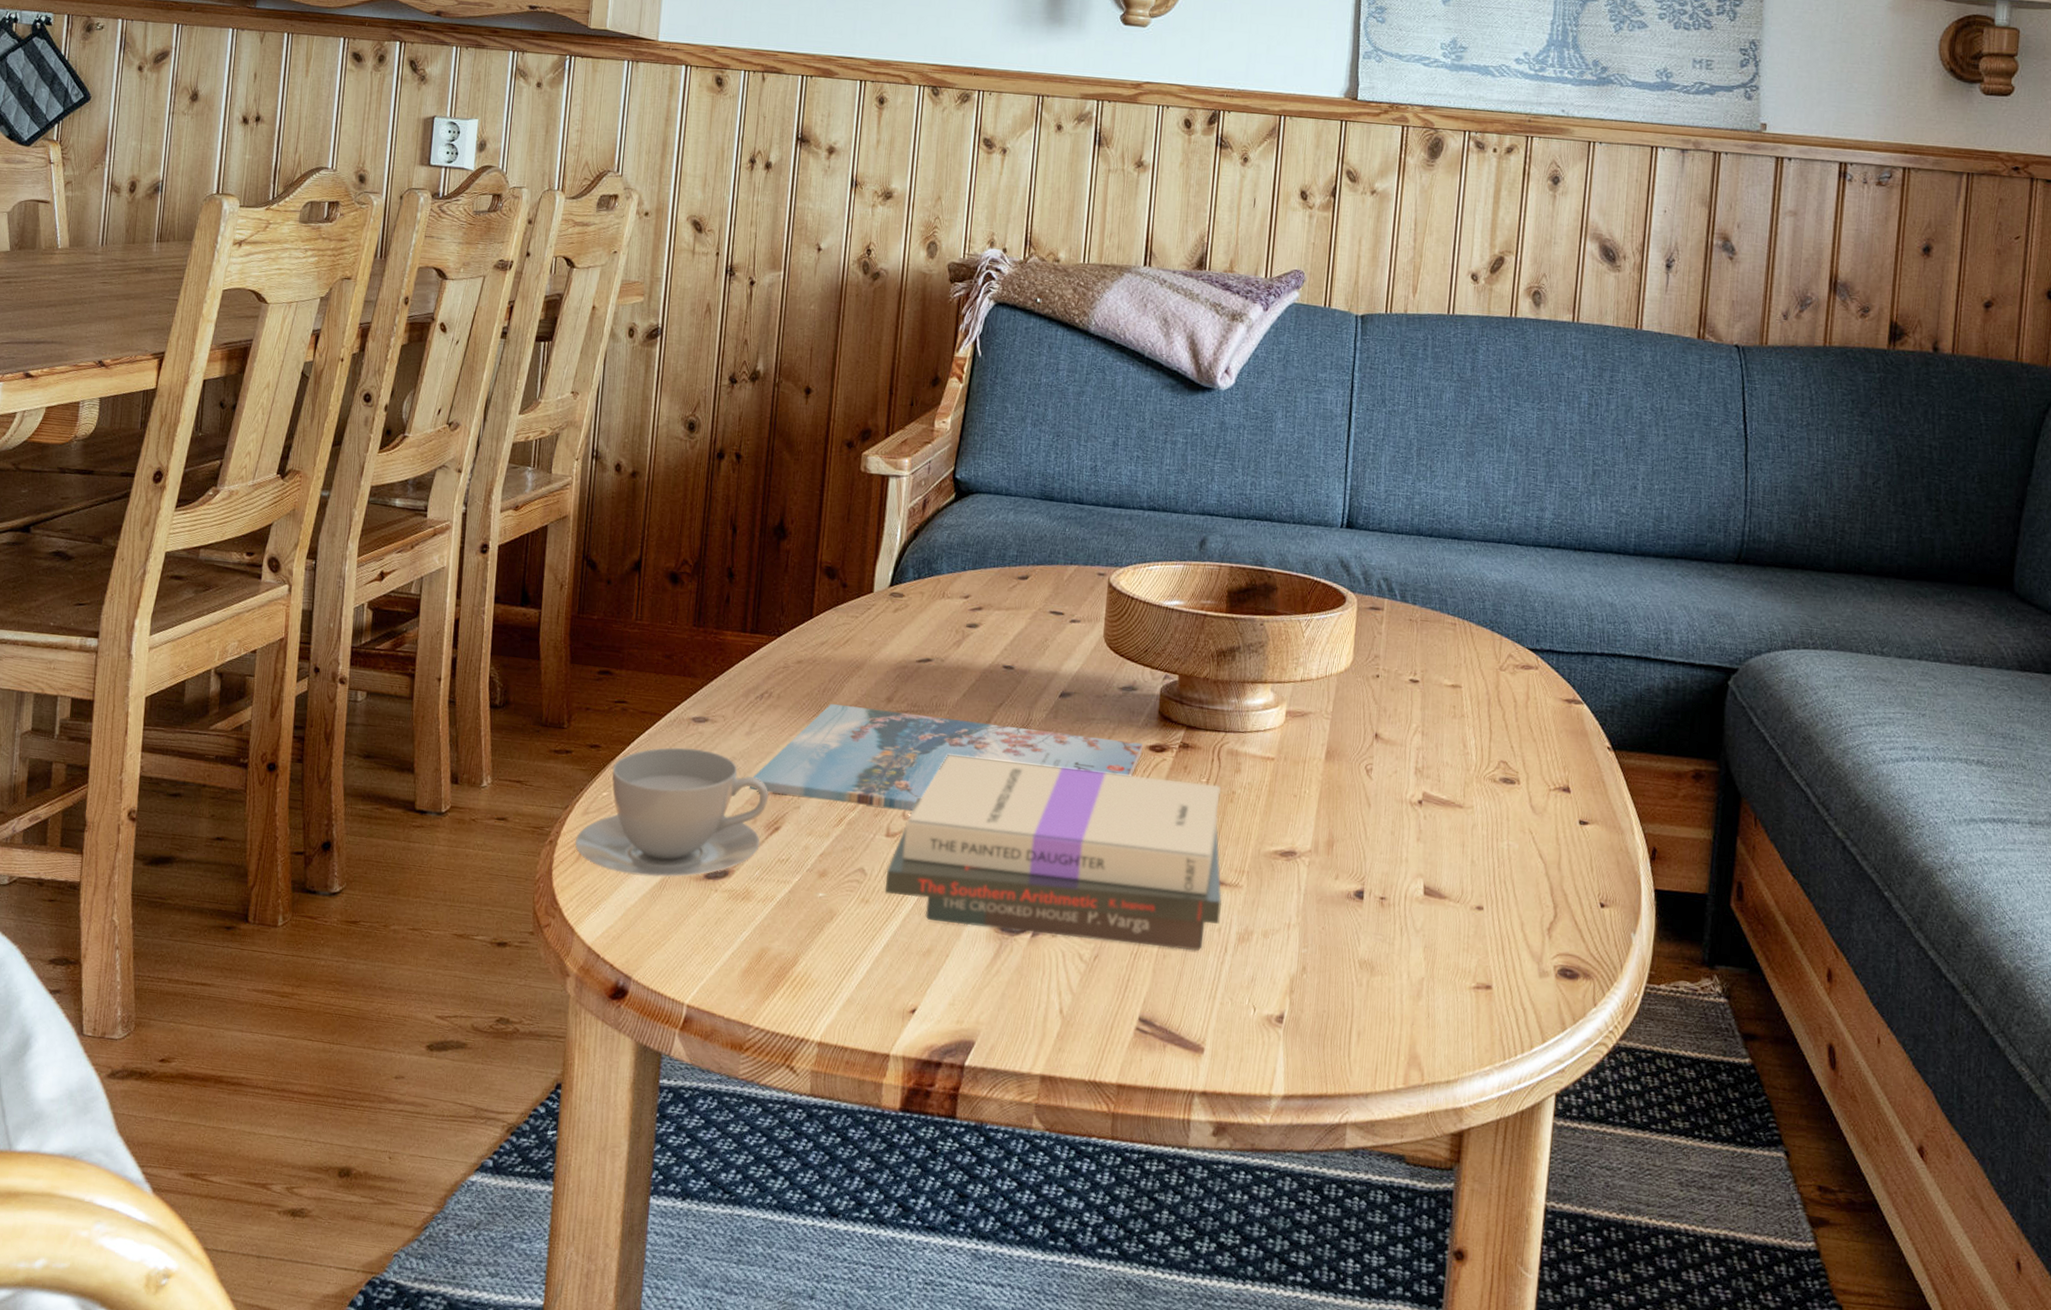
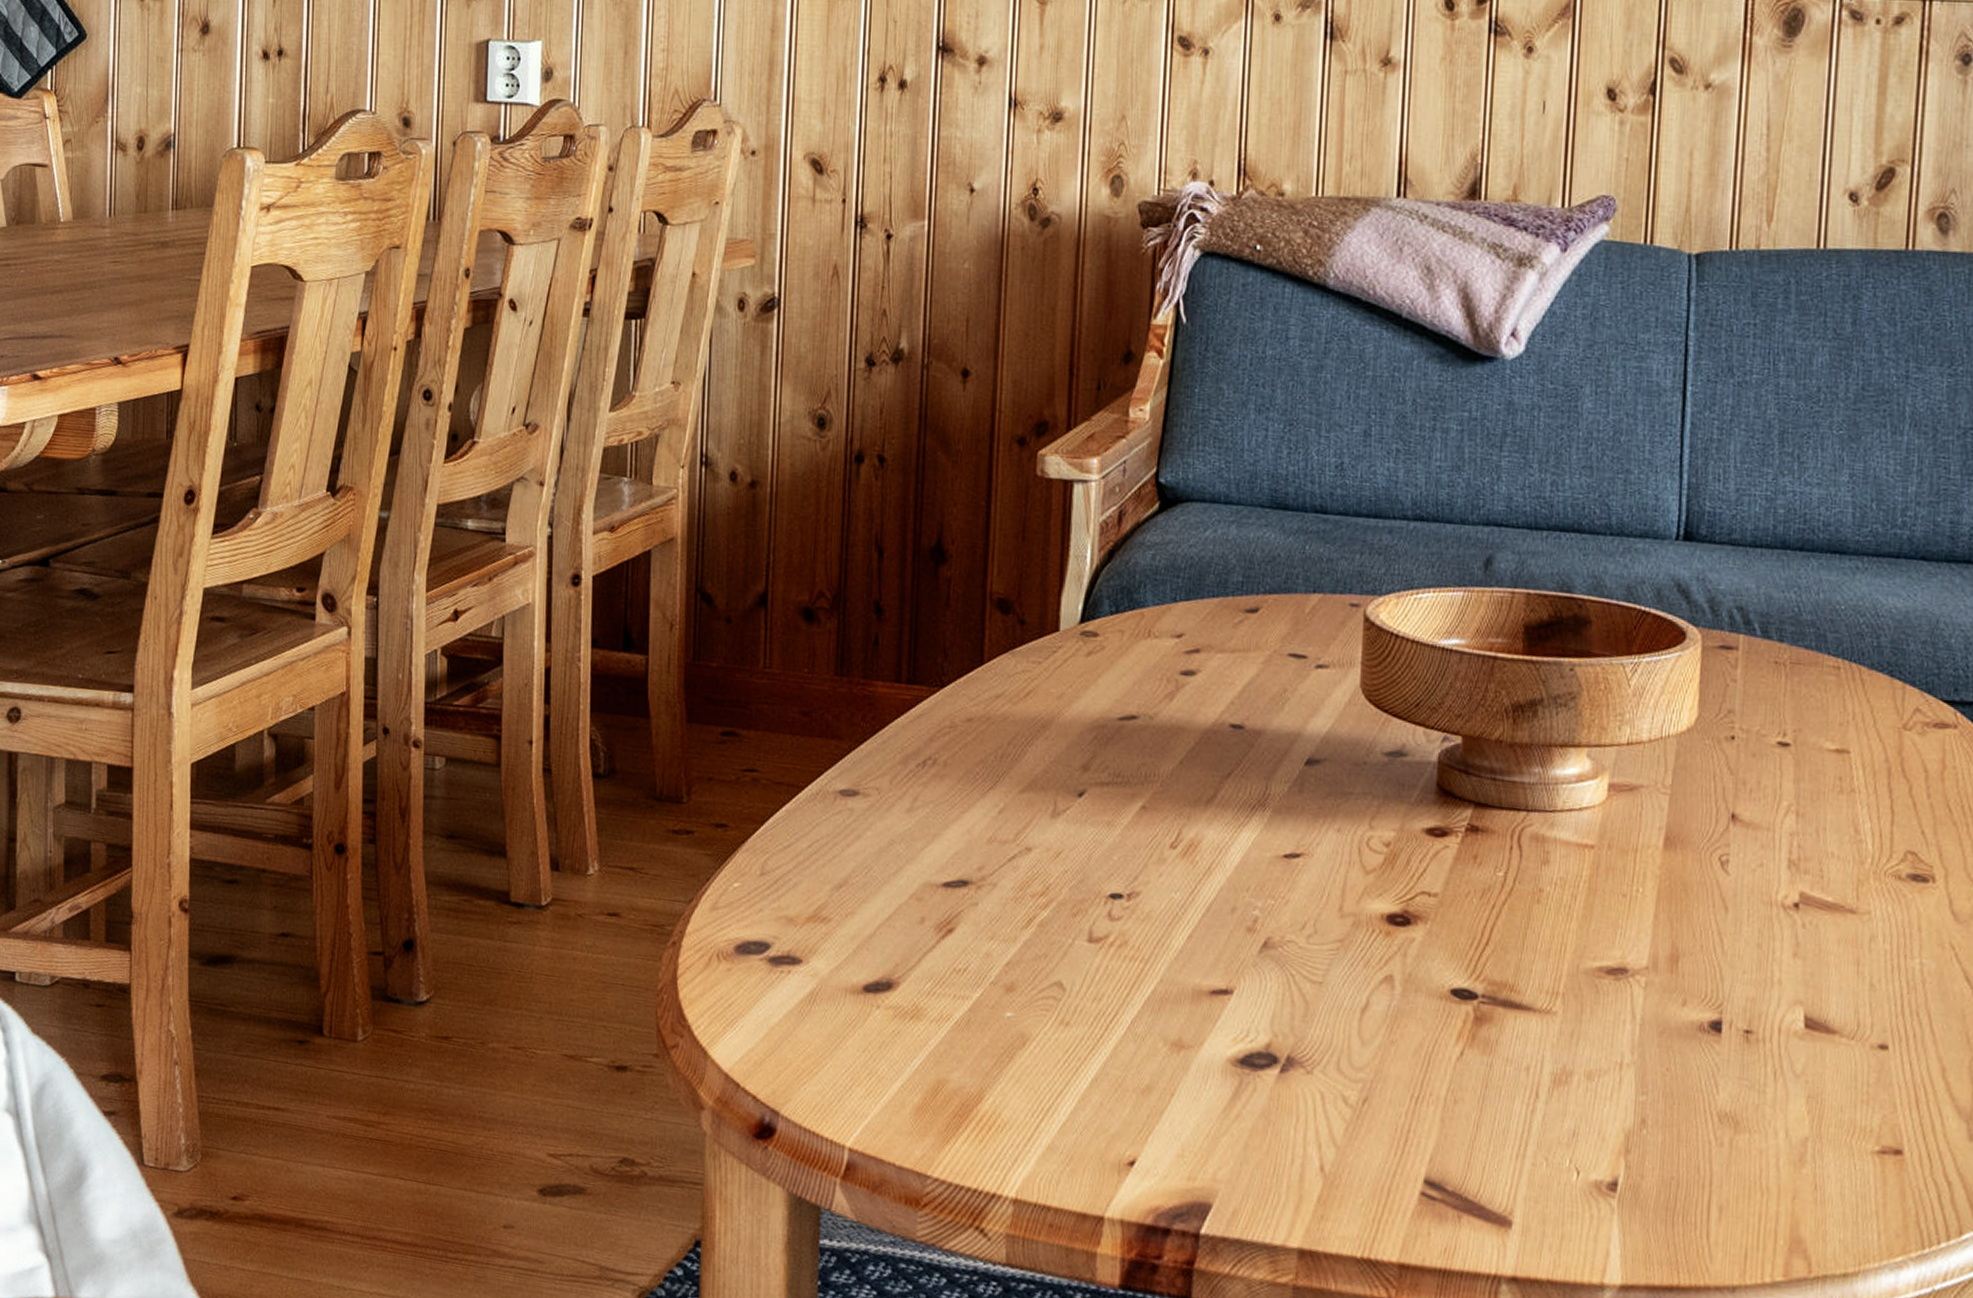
teacup: present [574,747,768,877] -> none [702,827,938,990]
magazine: present [749,703,1143,812] -> none [913,772,1417,911]
books: present [884,755,1222,951] -> none [1089,839,1530,1095]

